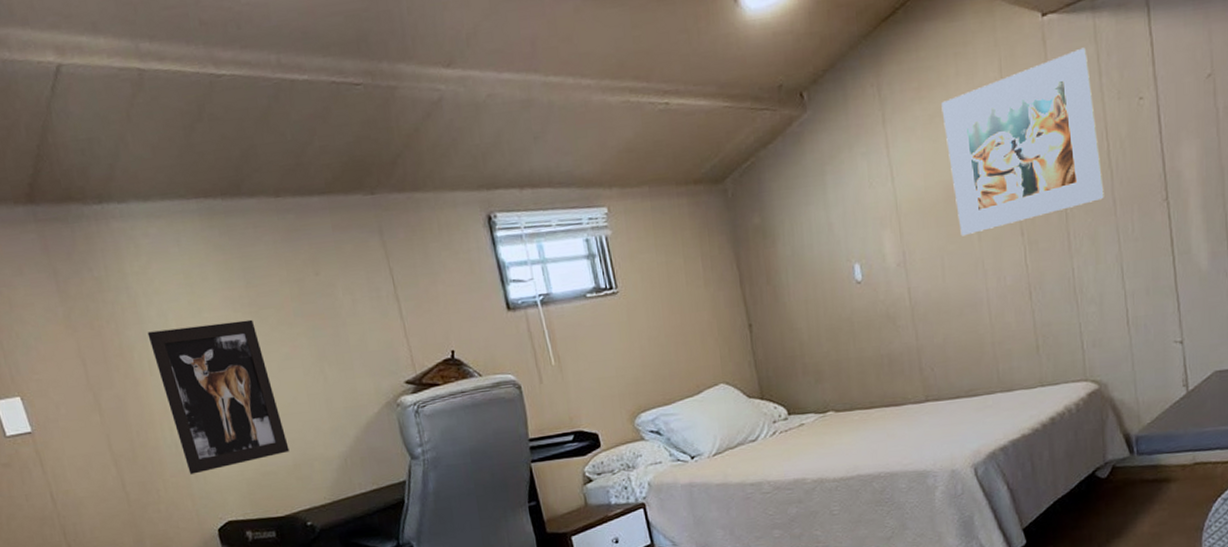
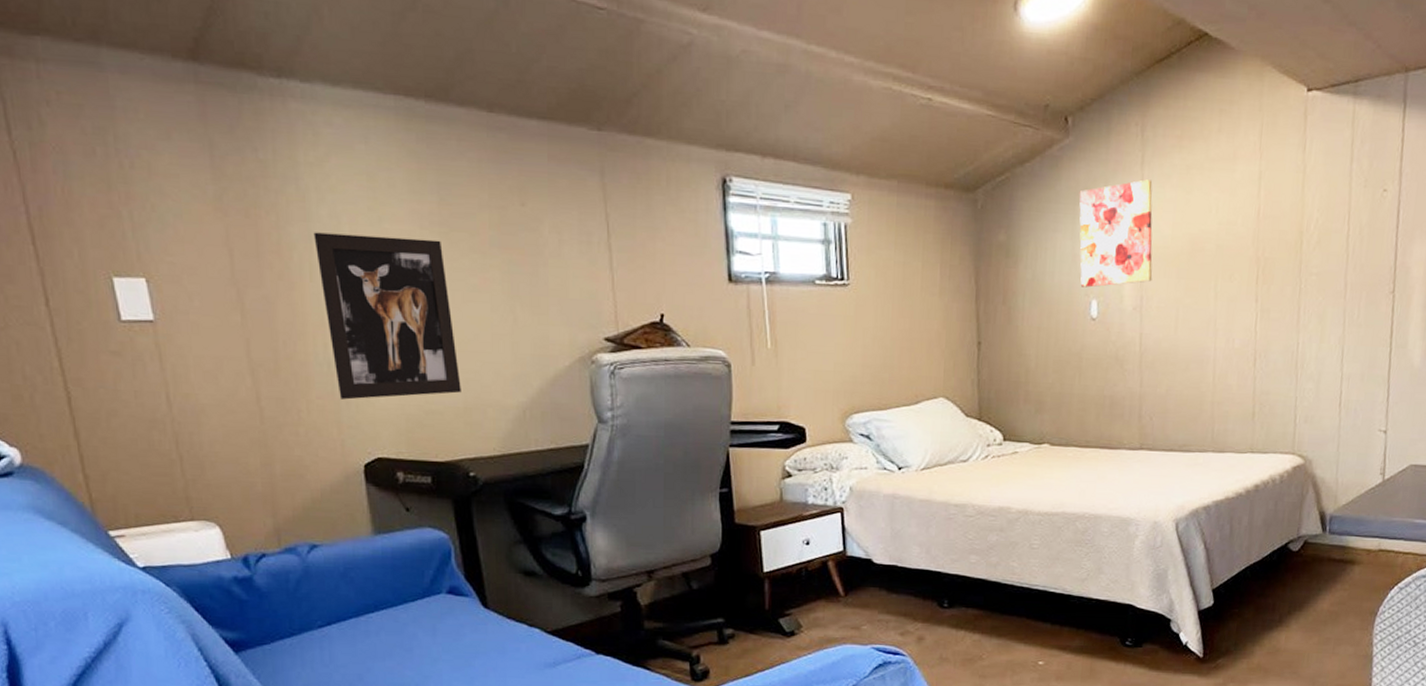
wall art: none [825,136,912,254] -> present [1079,179,1153,288]
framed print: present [941,47,1104,236] -> none [1198,130,1343,292]

